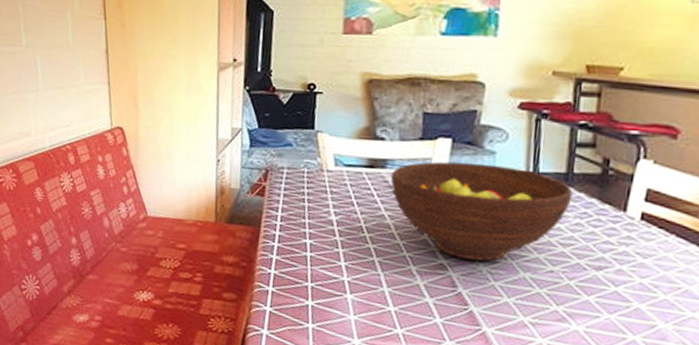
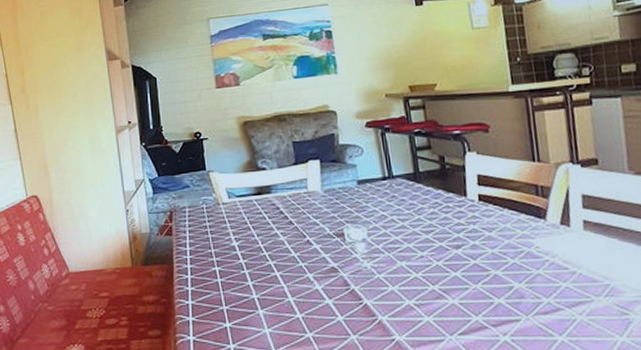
fruit bowl: present [391,161,573,262] -> none [277,175,424,260]

